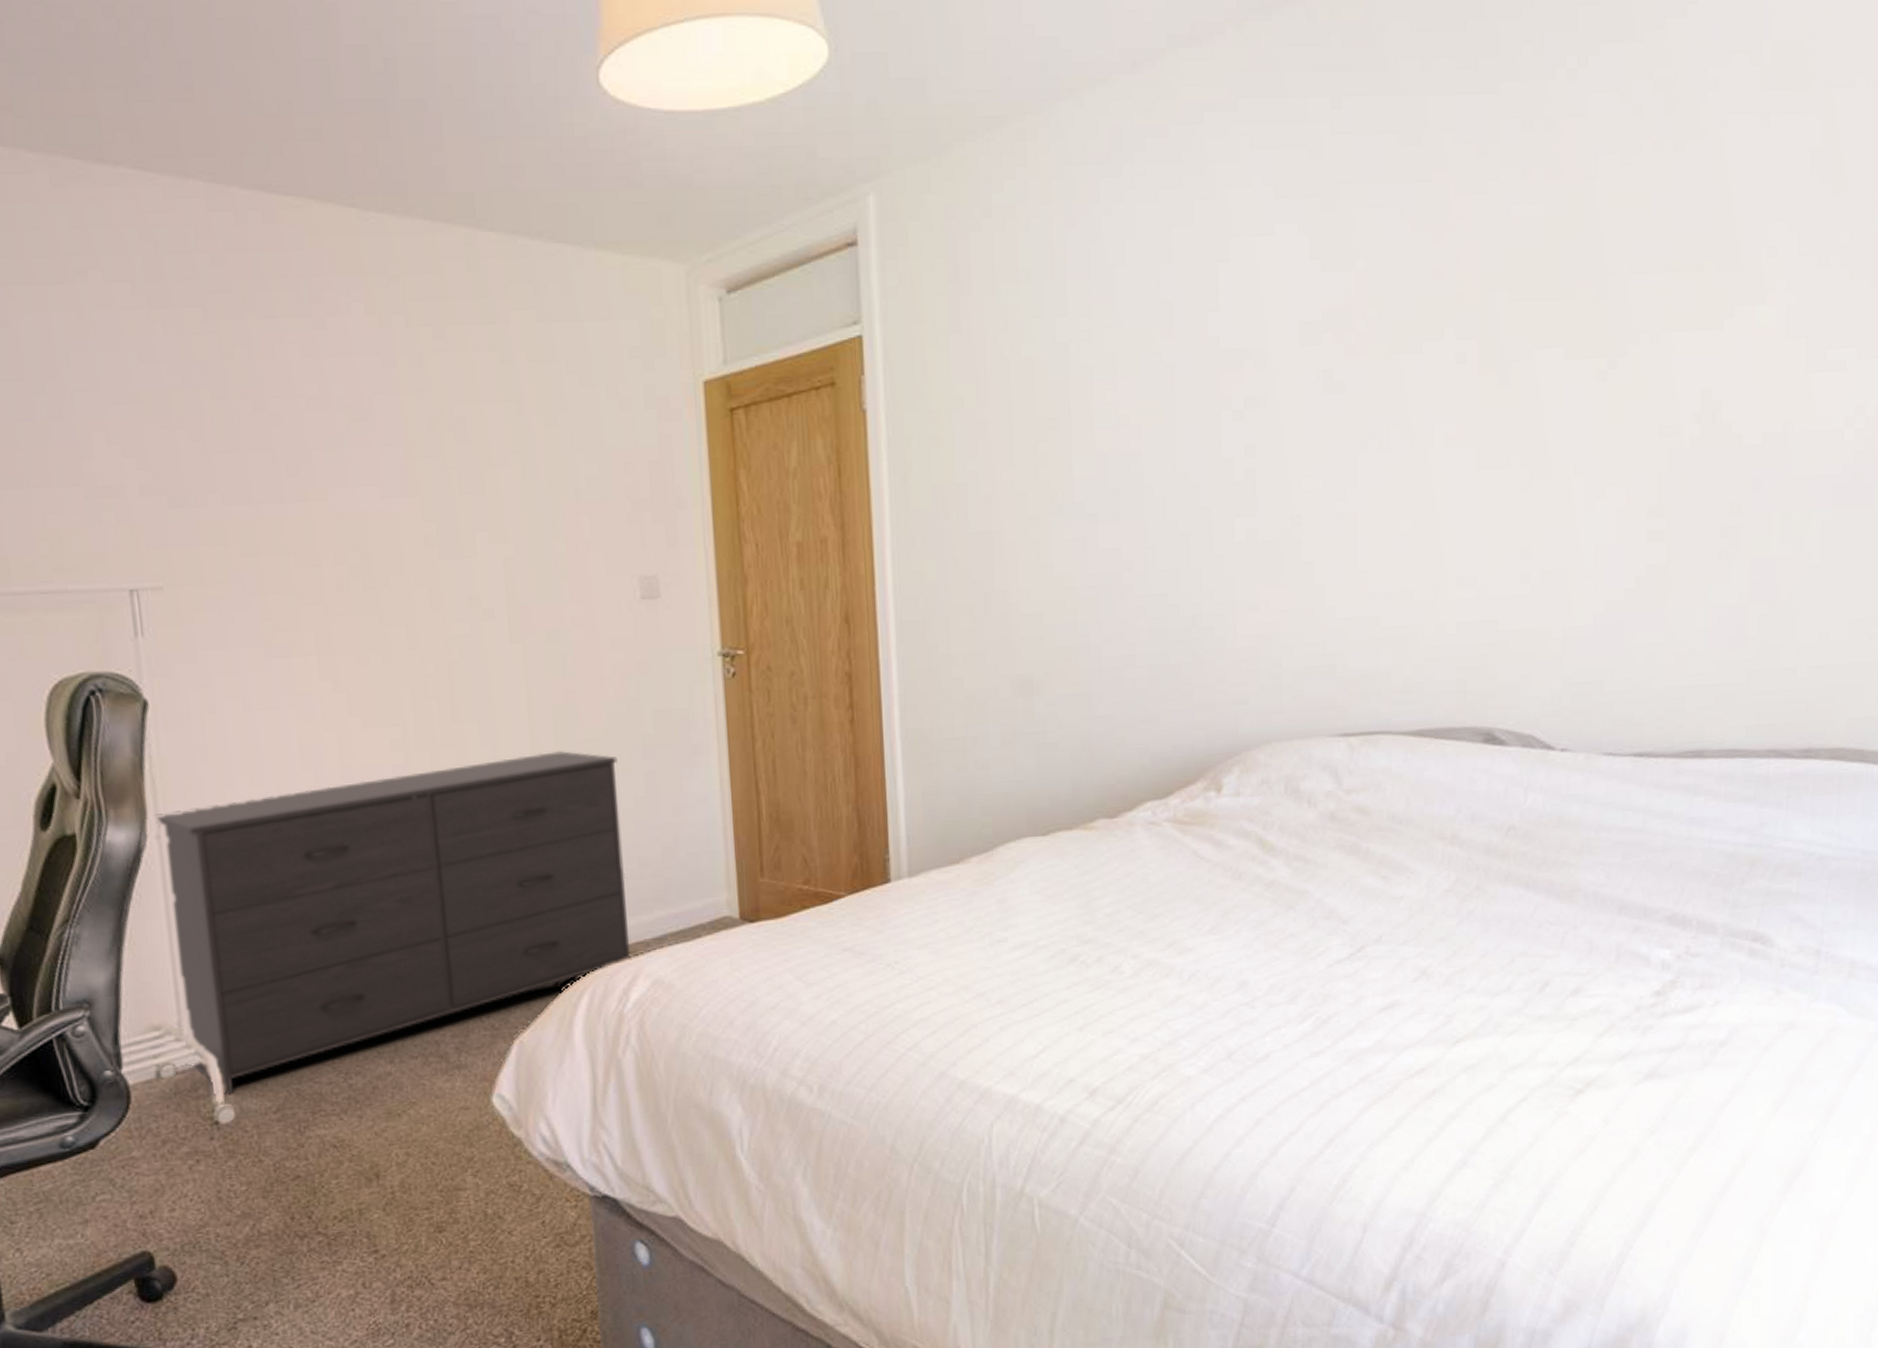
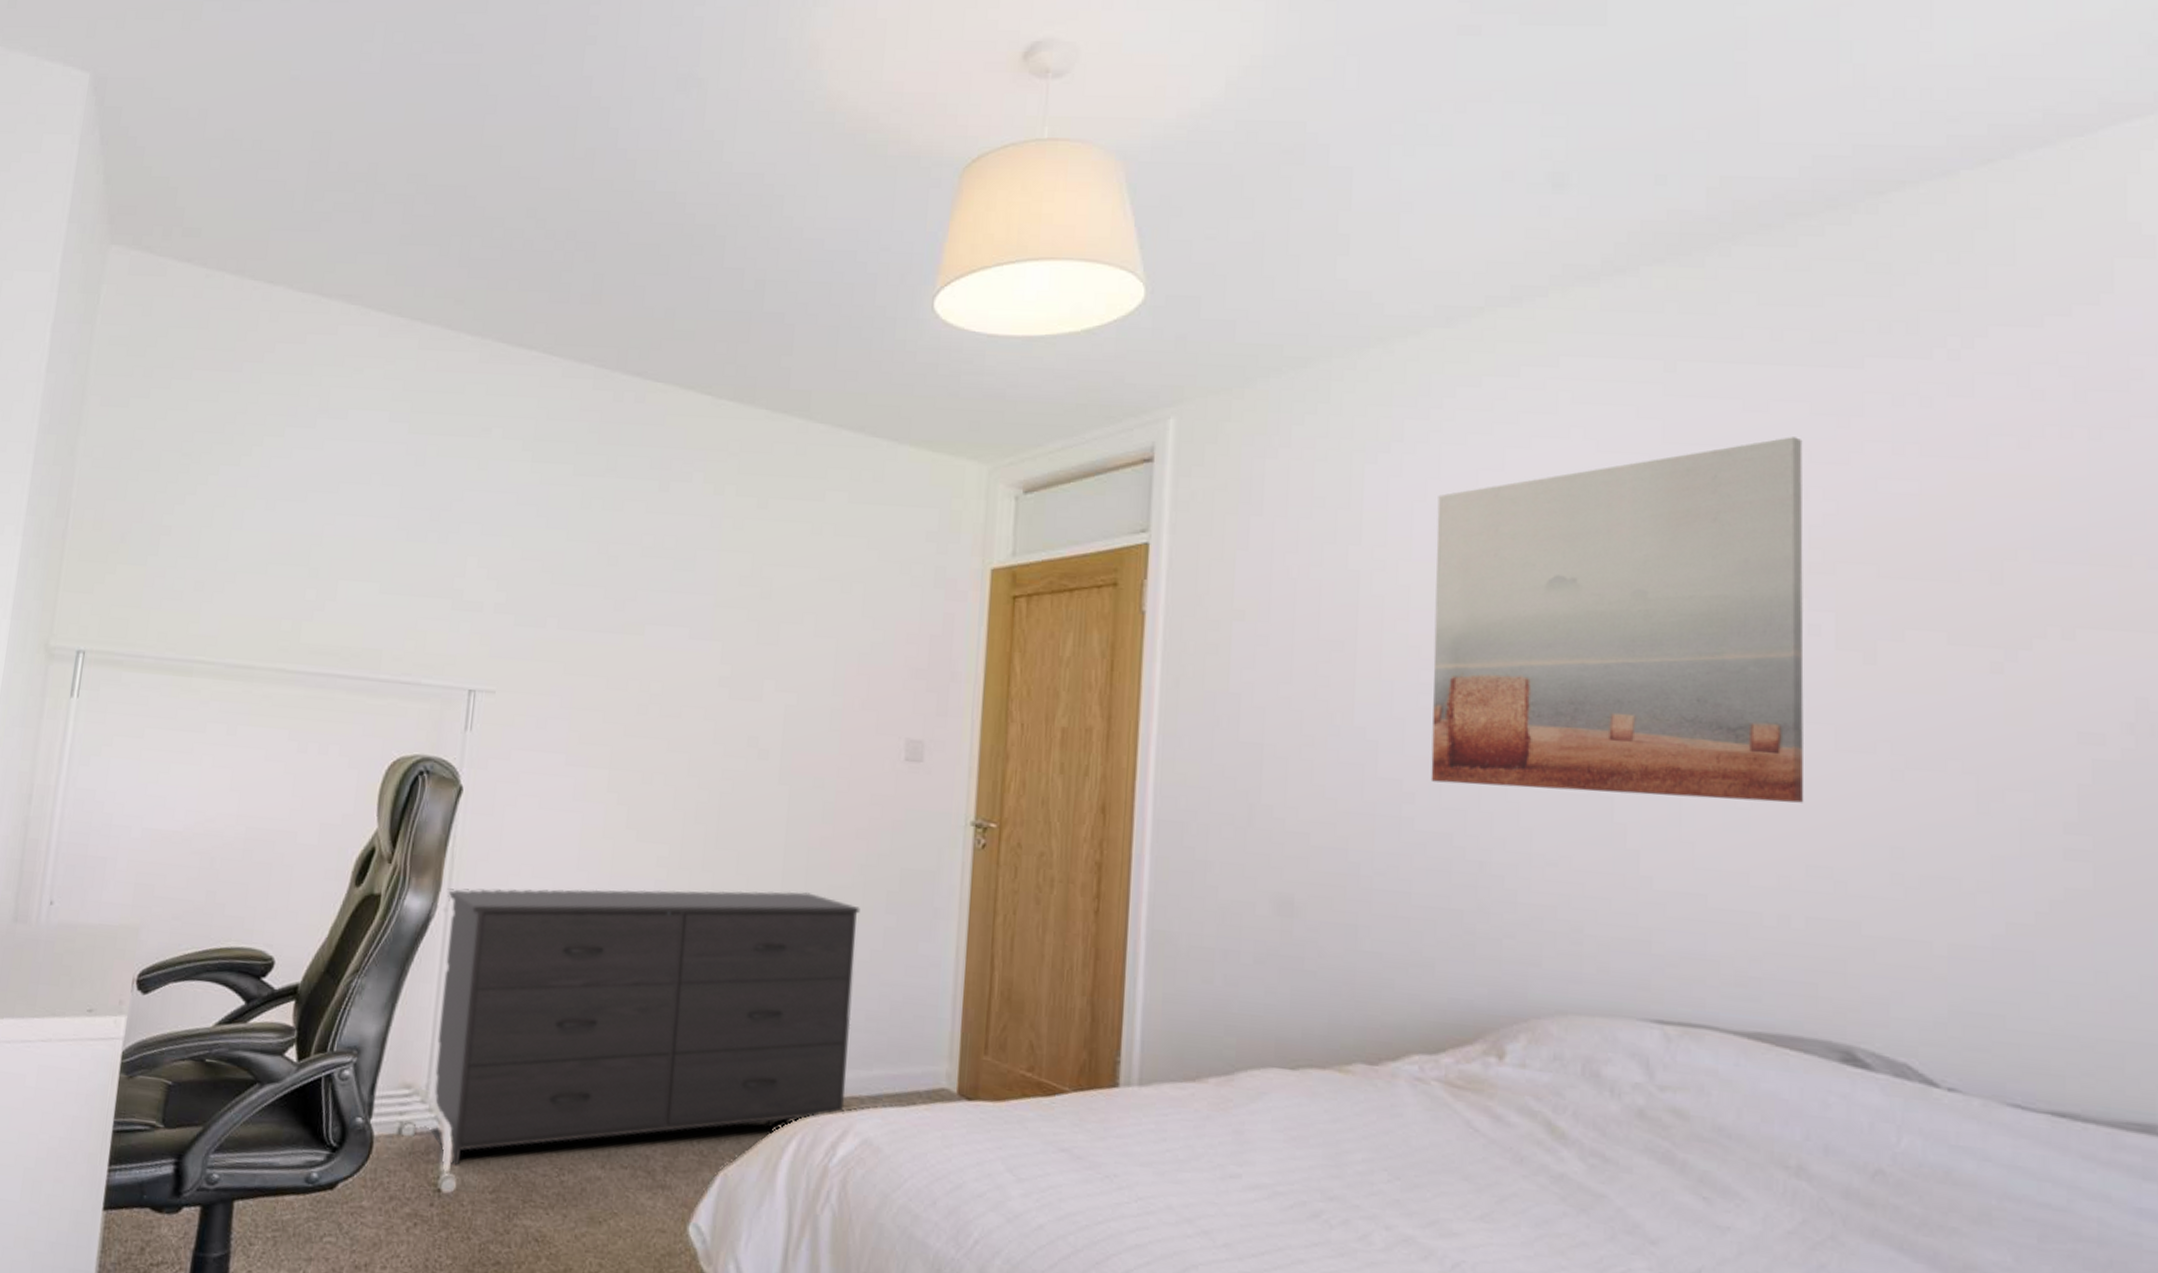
wall art: none [1135,168,1454,547] -> present [1430,437,1804,803]

